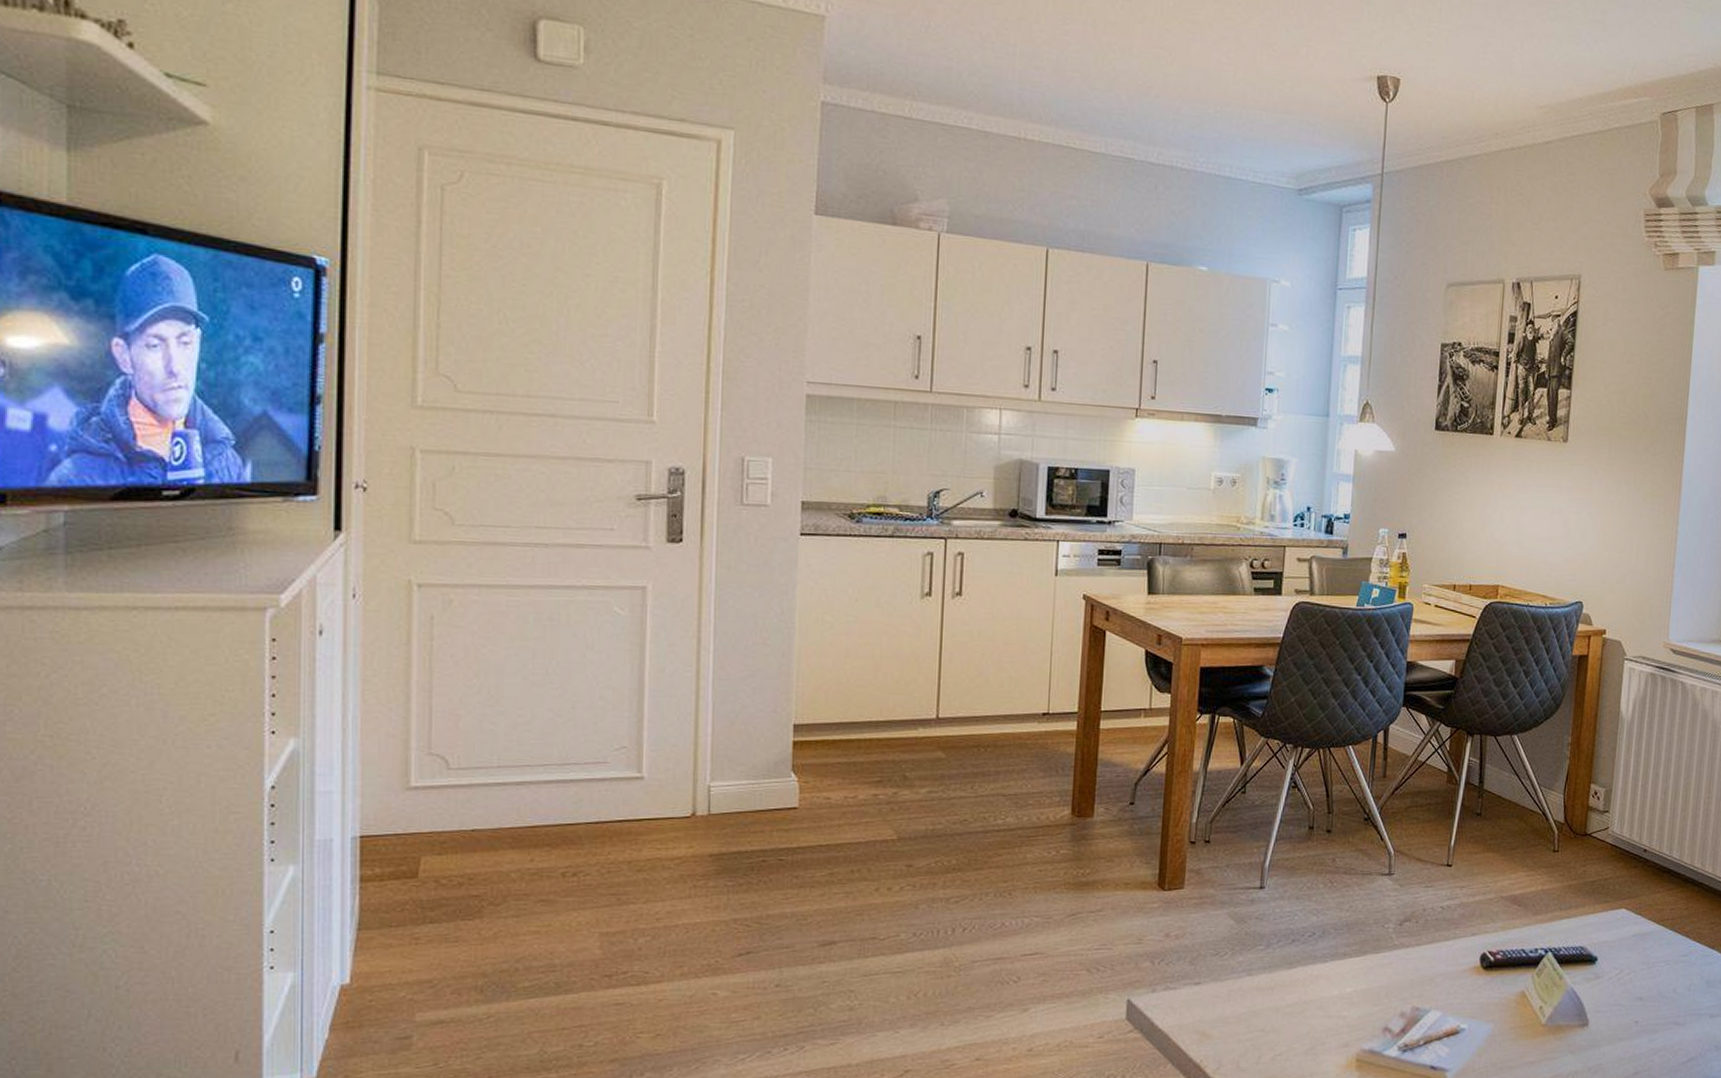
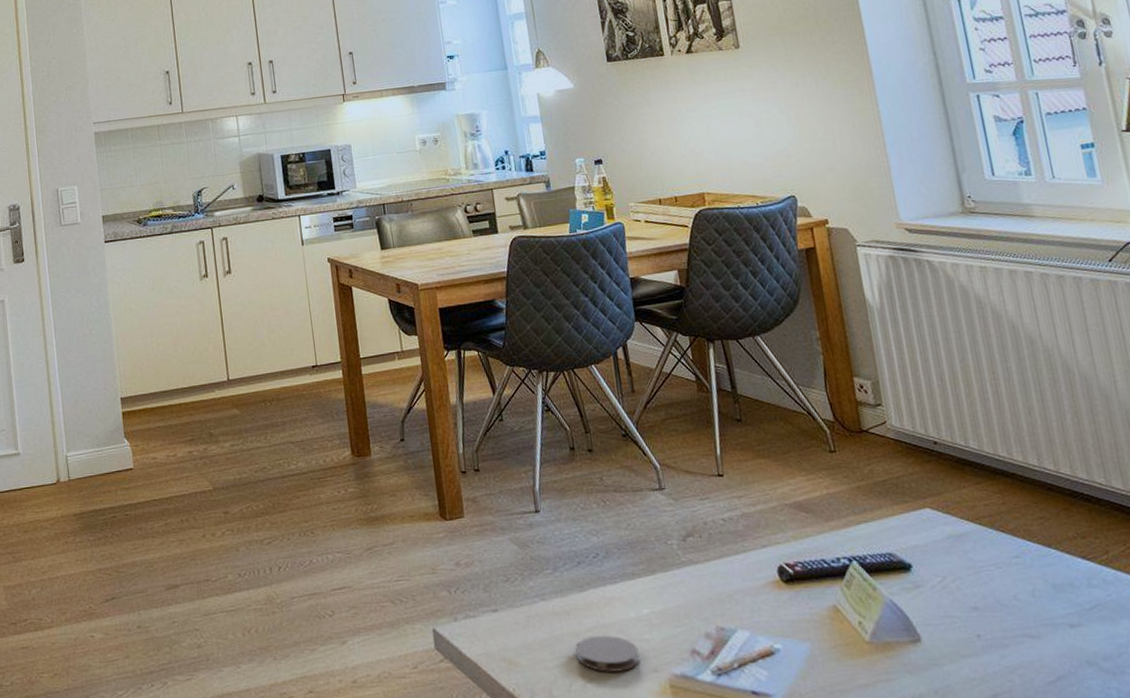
coaster: none [1271,1011,1334,1046] -> present [575,635,640,672]

